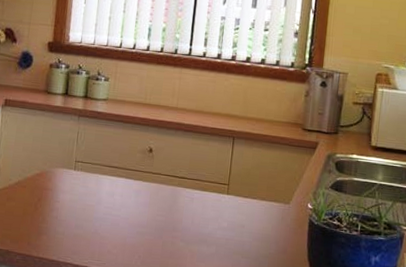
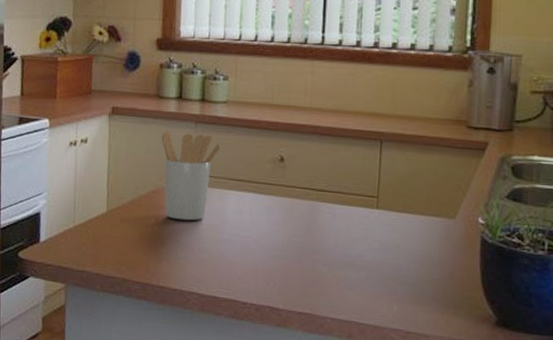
utensil holder: none [47,122,99,201] -> present [161,130,221,221]

